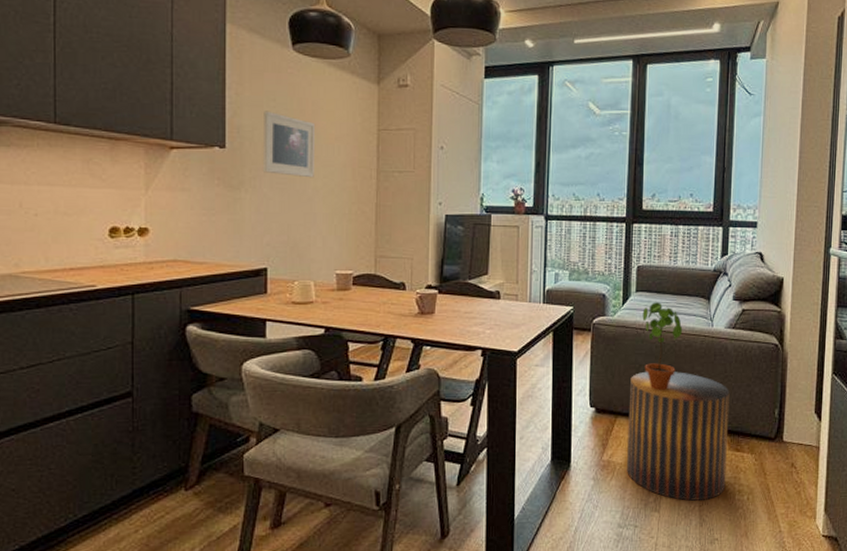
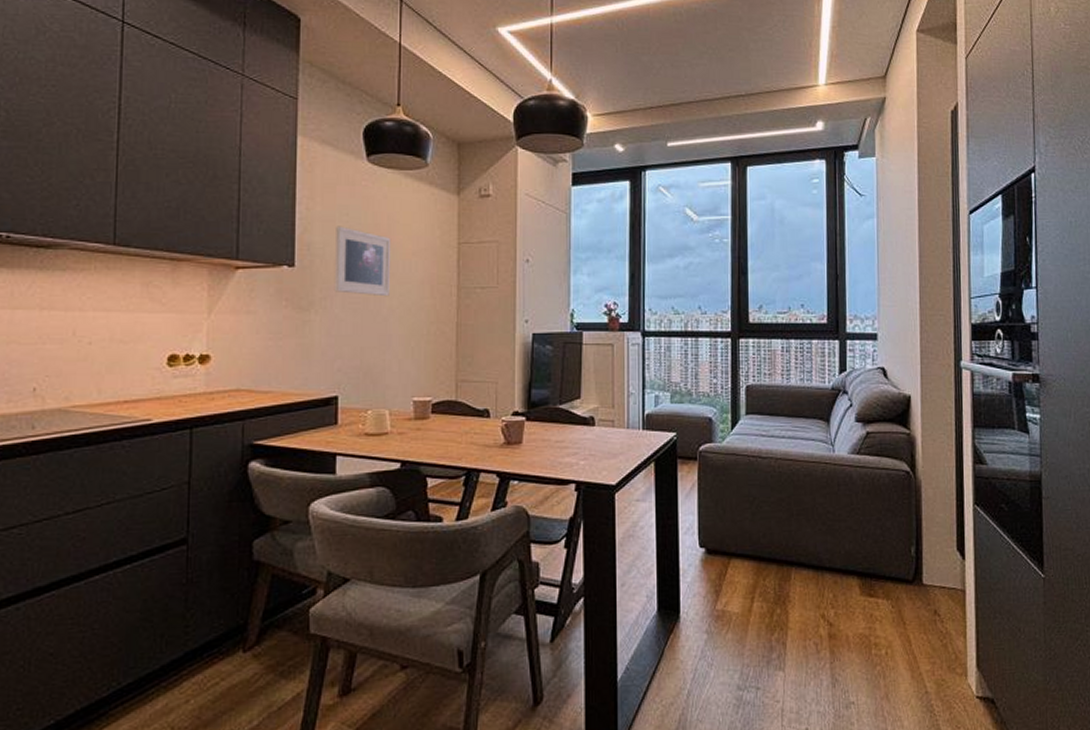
stool: present [627,371,730,501] -> none [743,505,859,657]
potted plant: present [642,302,683,391] -> none [754,426,801,528]

